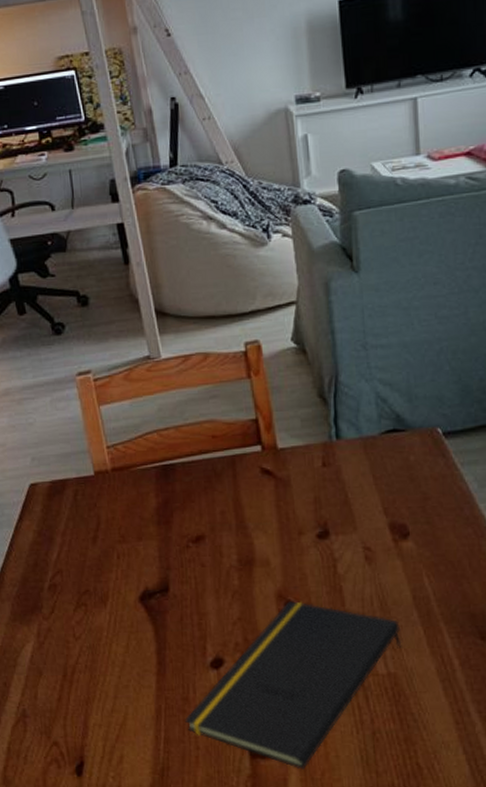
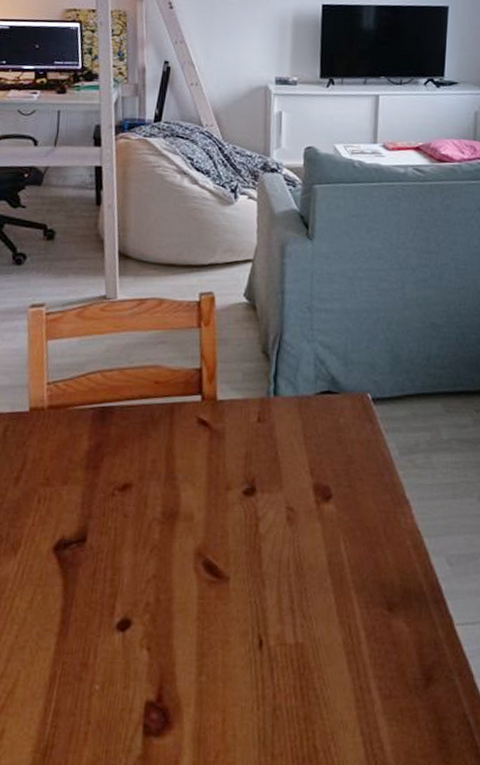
notepad: present [185,601,402,770] -> none [80,560,313,751]

